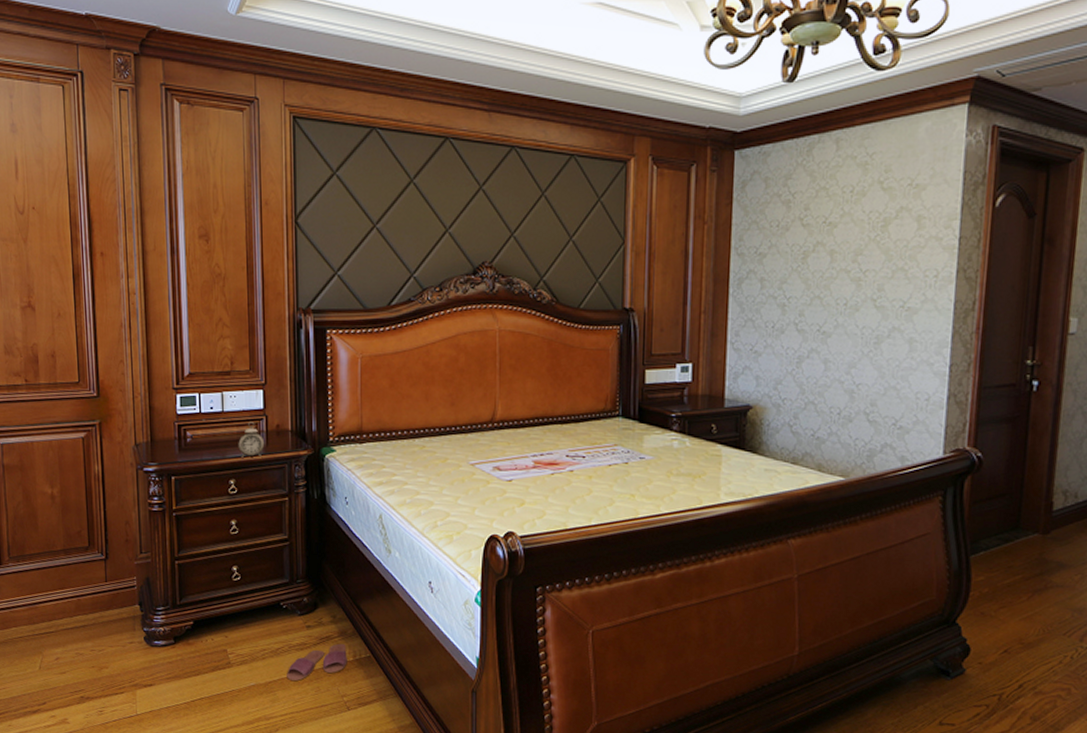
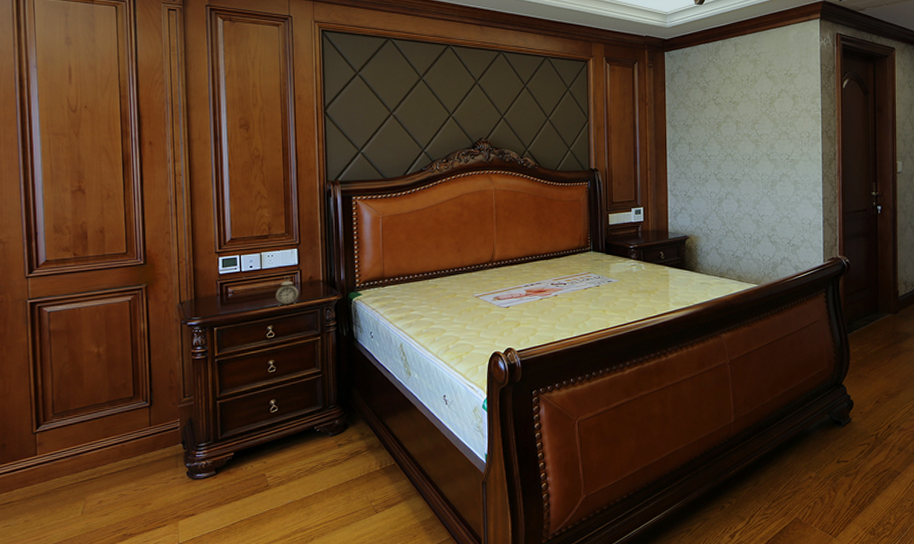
slippers: present [287,643,347,682] -> none [320,456,375,495]

